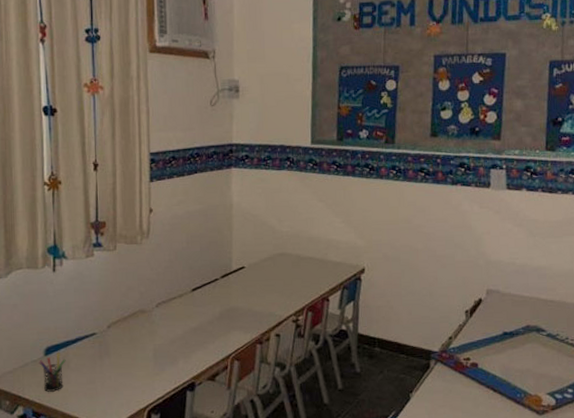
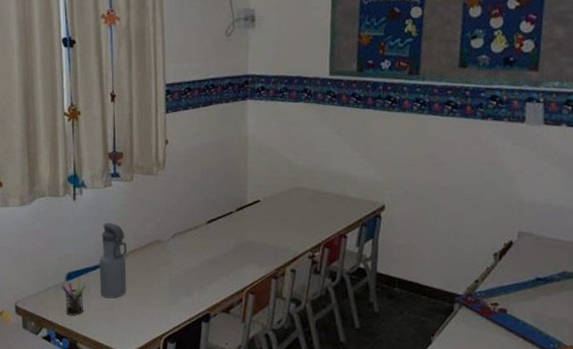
water bottle: none [80,294,109,372] -> present [99,223,127,298]

